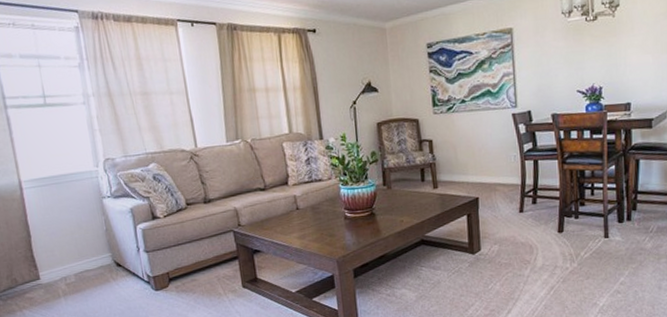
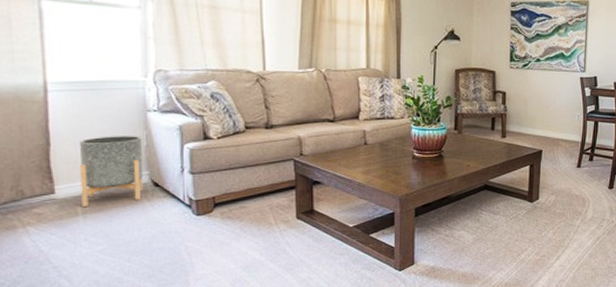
planter: none [53,222,109,290] -> present [80,136,144,208]

